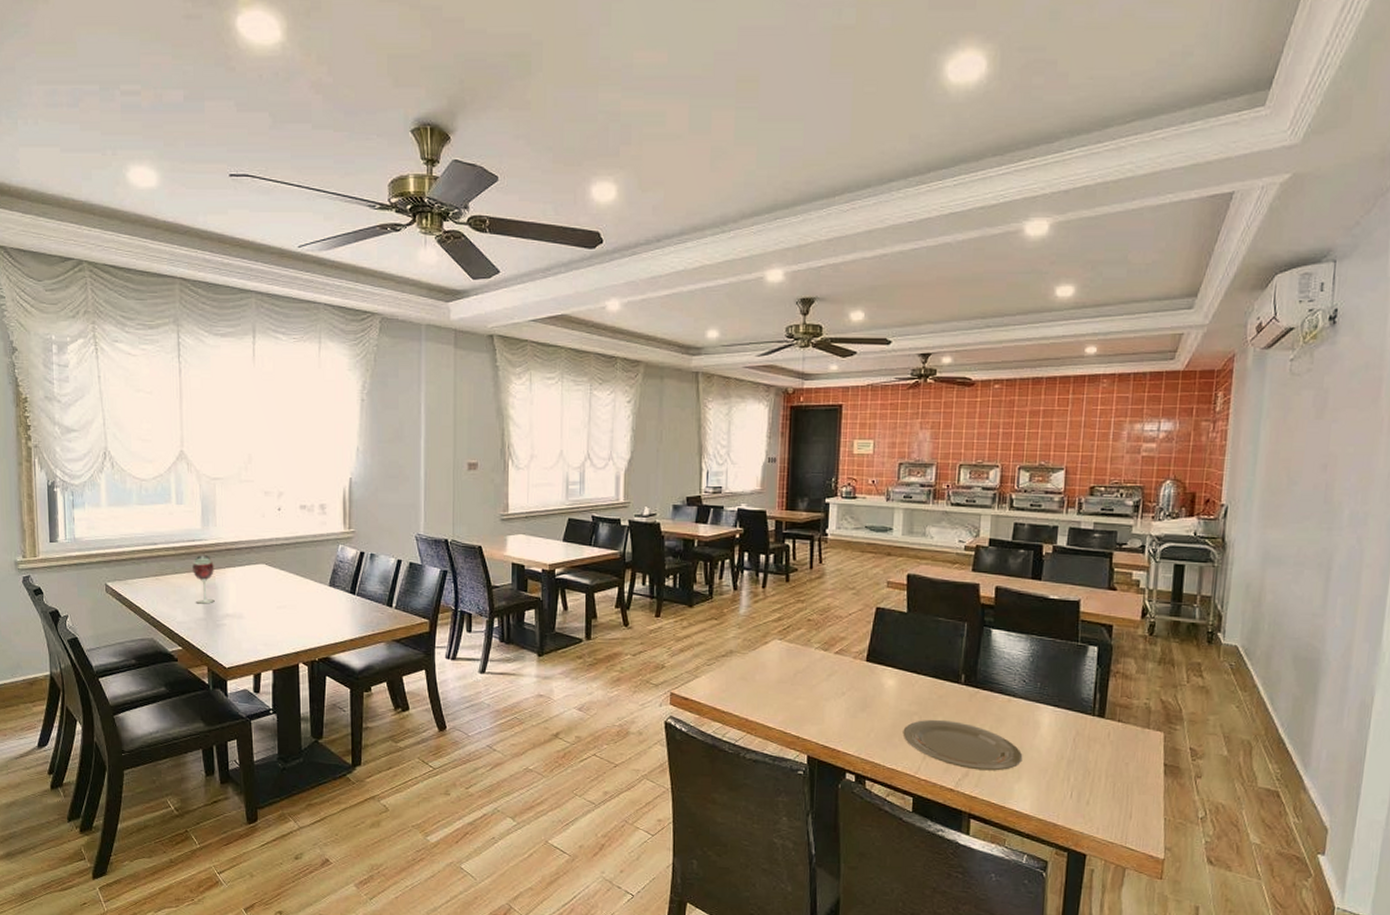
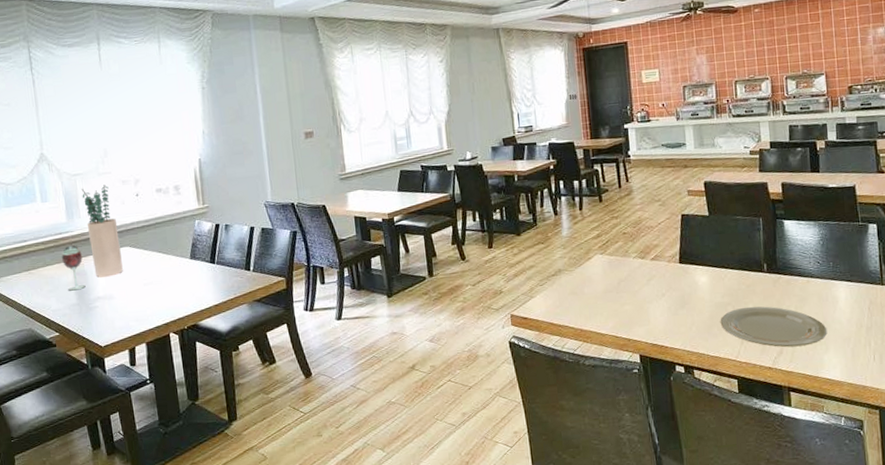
vase: none [220,493,257,594] -> present [81,185,124,278]

